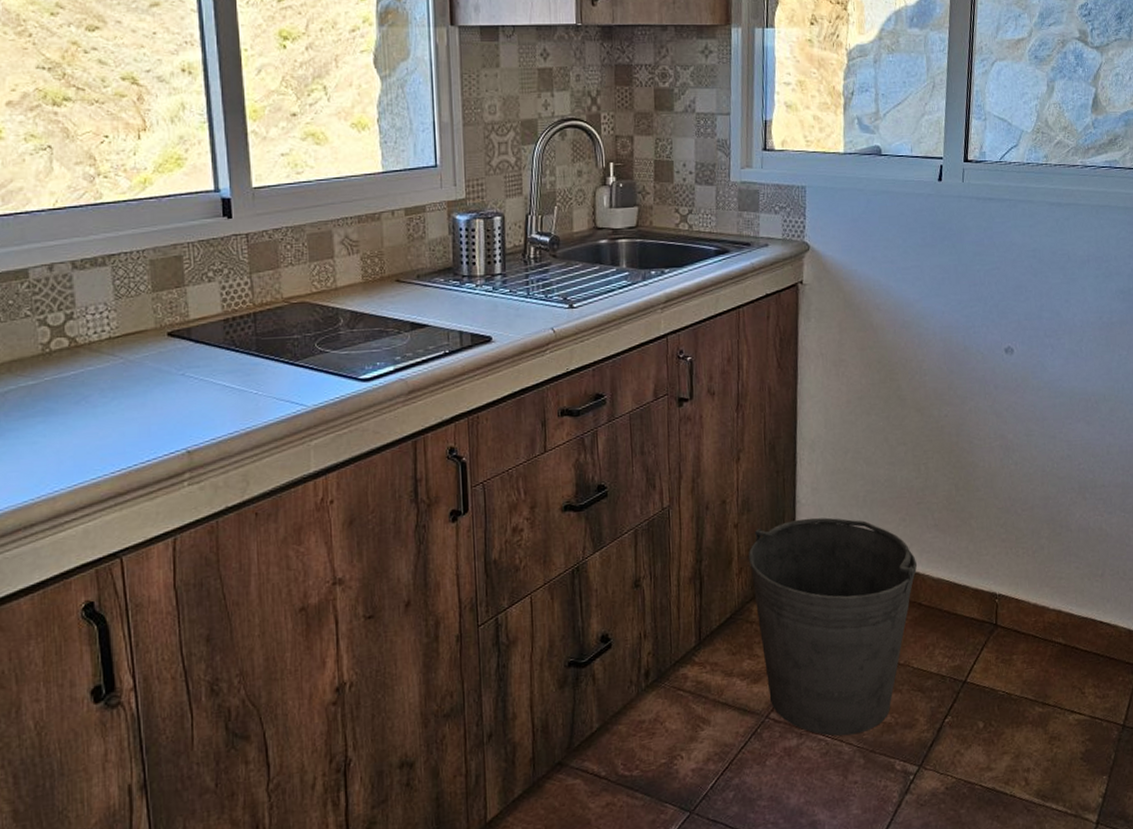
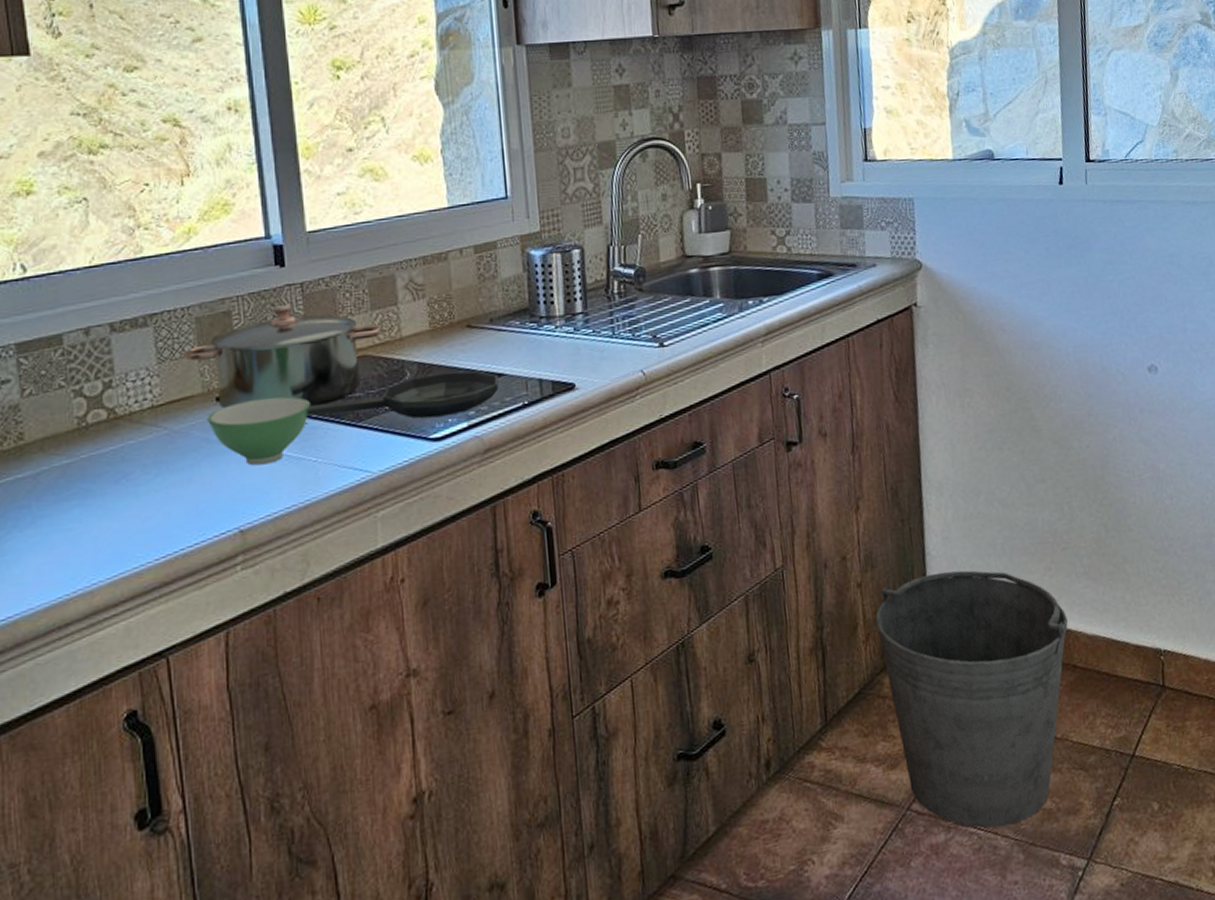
cooking pot: none [138,252,320,346] -> present [183,304,383,409]
bowl: none [160,334,254,395] -> present [207,396,312,466]
frying pan: none [249,320,423,361] -> present [307,371,499,419]

